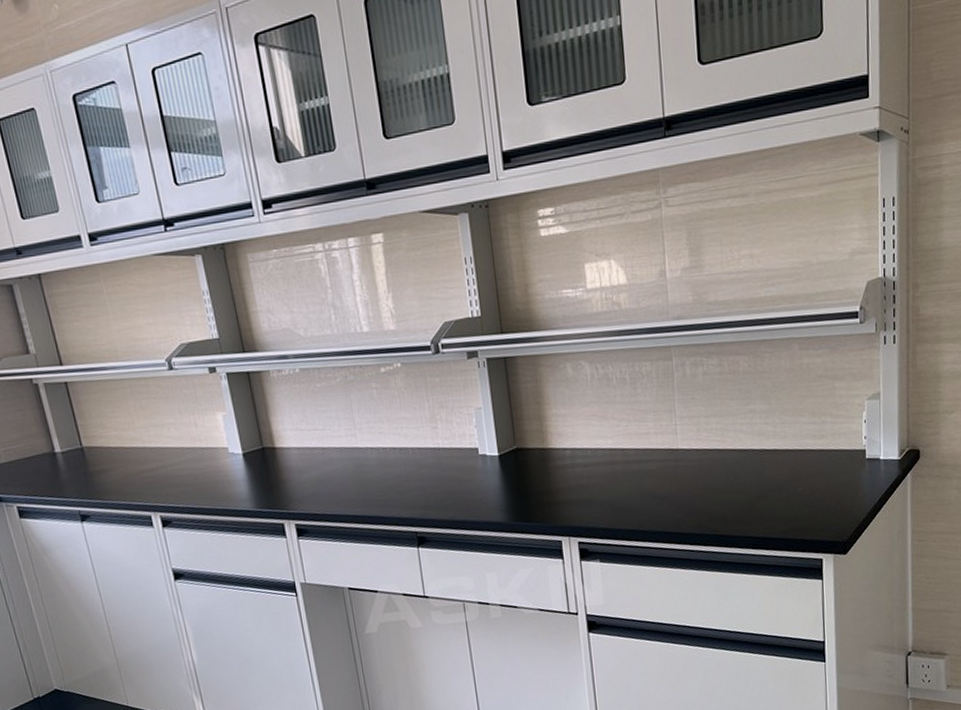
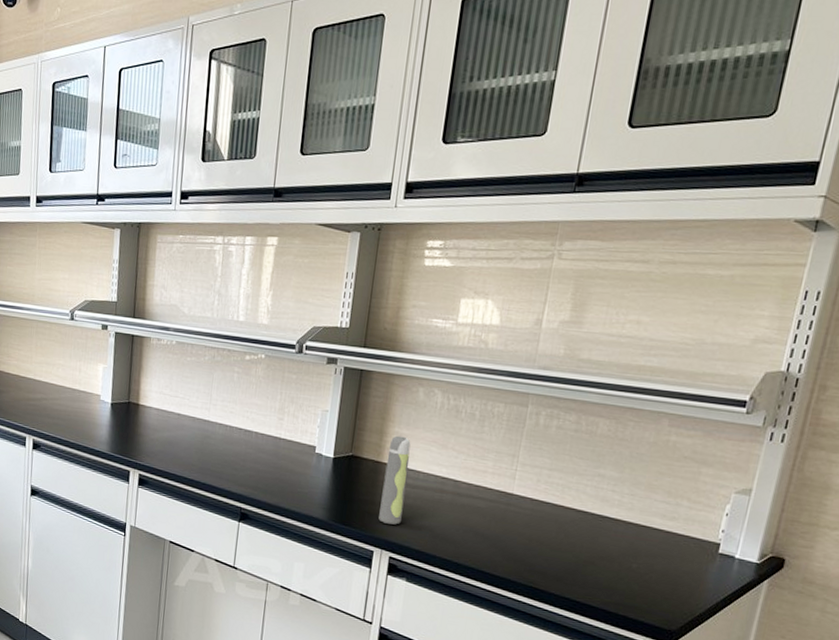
spray bottle: none [551,416,581,510] -> present [378,435,411,525]

